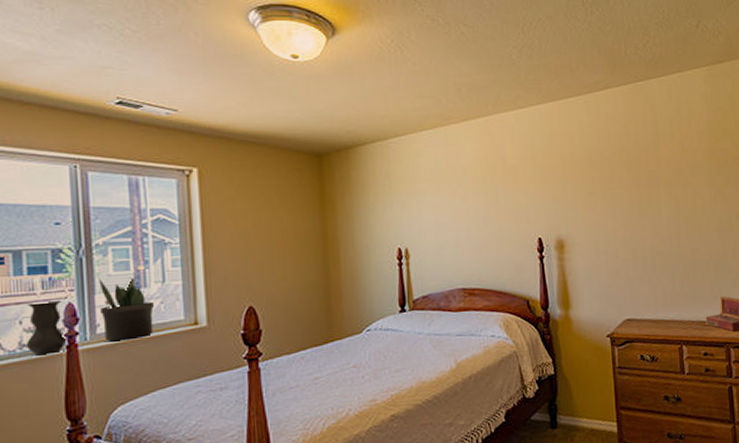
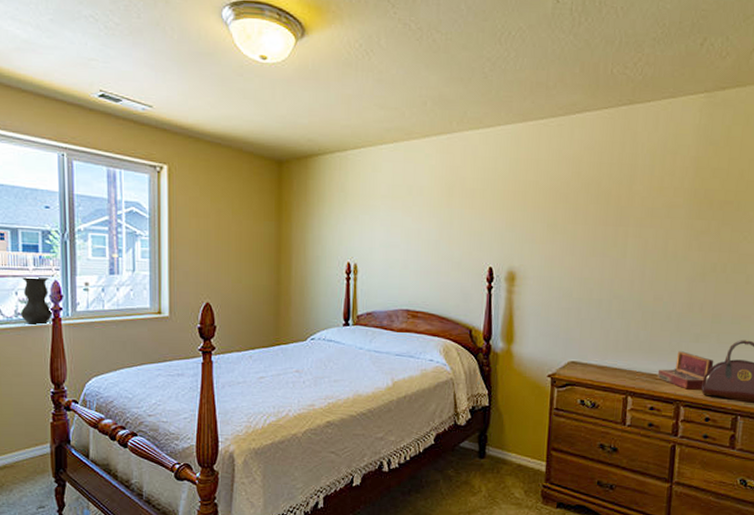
planter: present [98,277,155,342] -> none [80,261,126,321]

